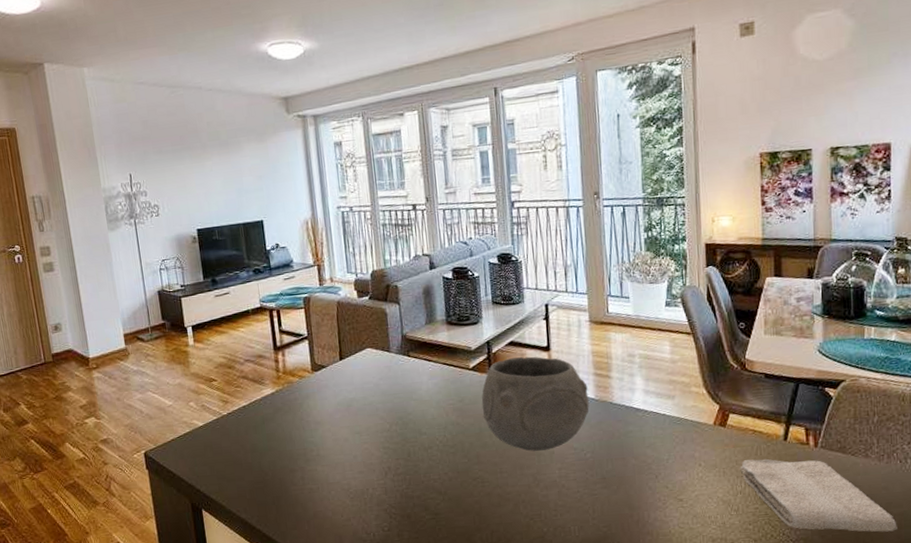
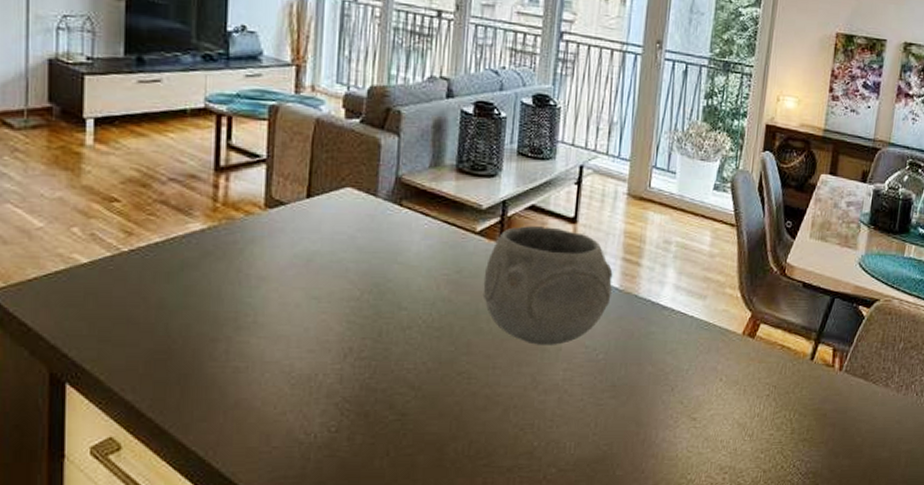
washcloth: present [740,459,897,532] -> none [761,378,904,470]

